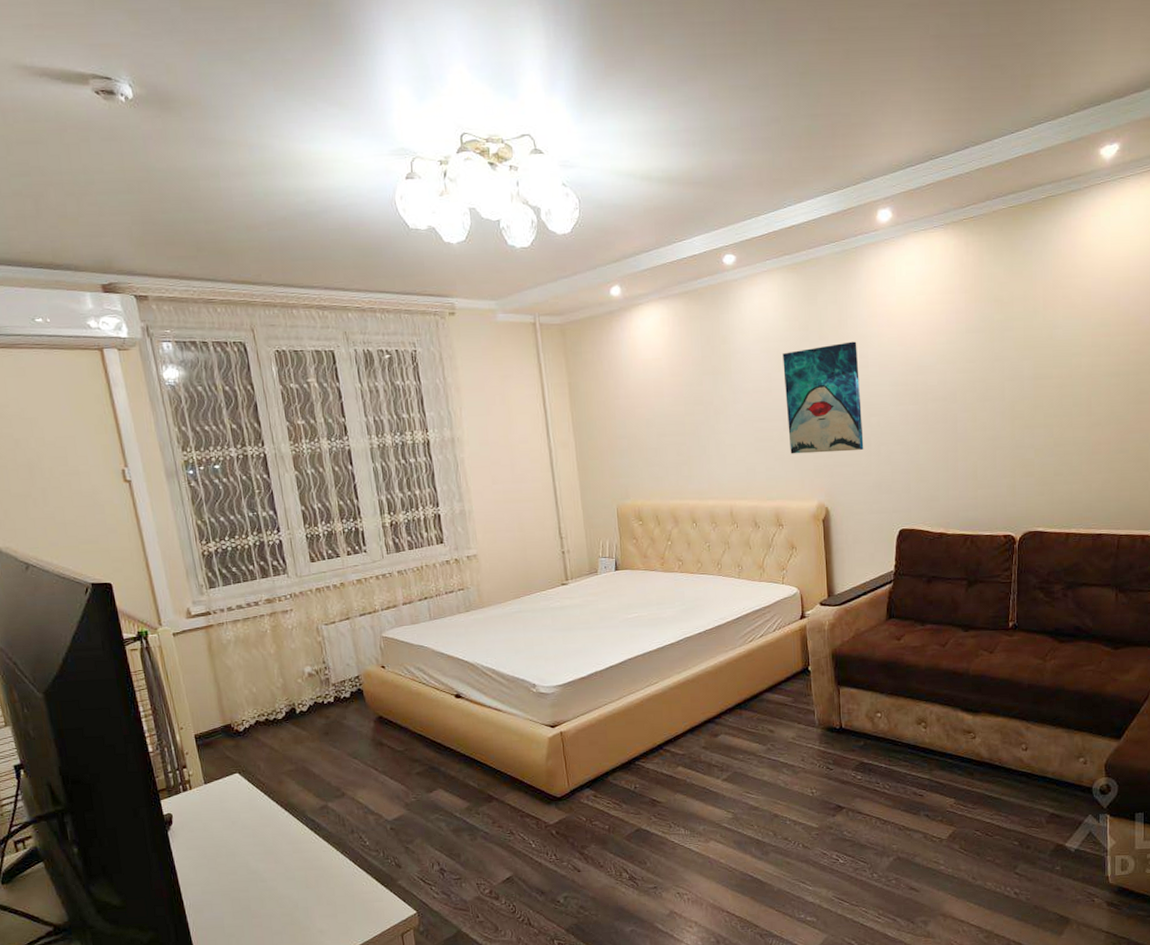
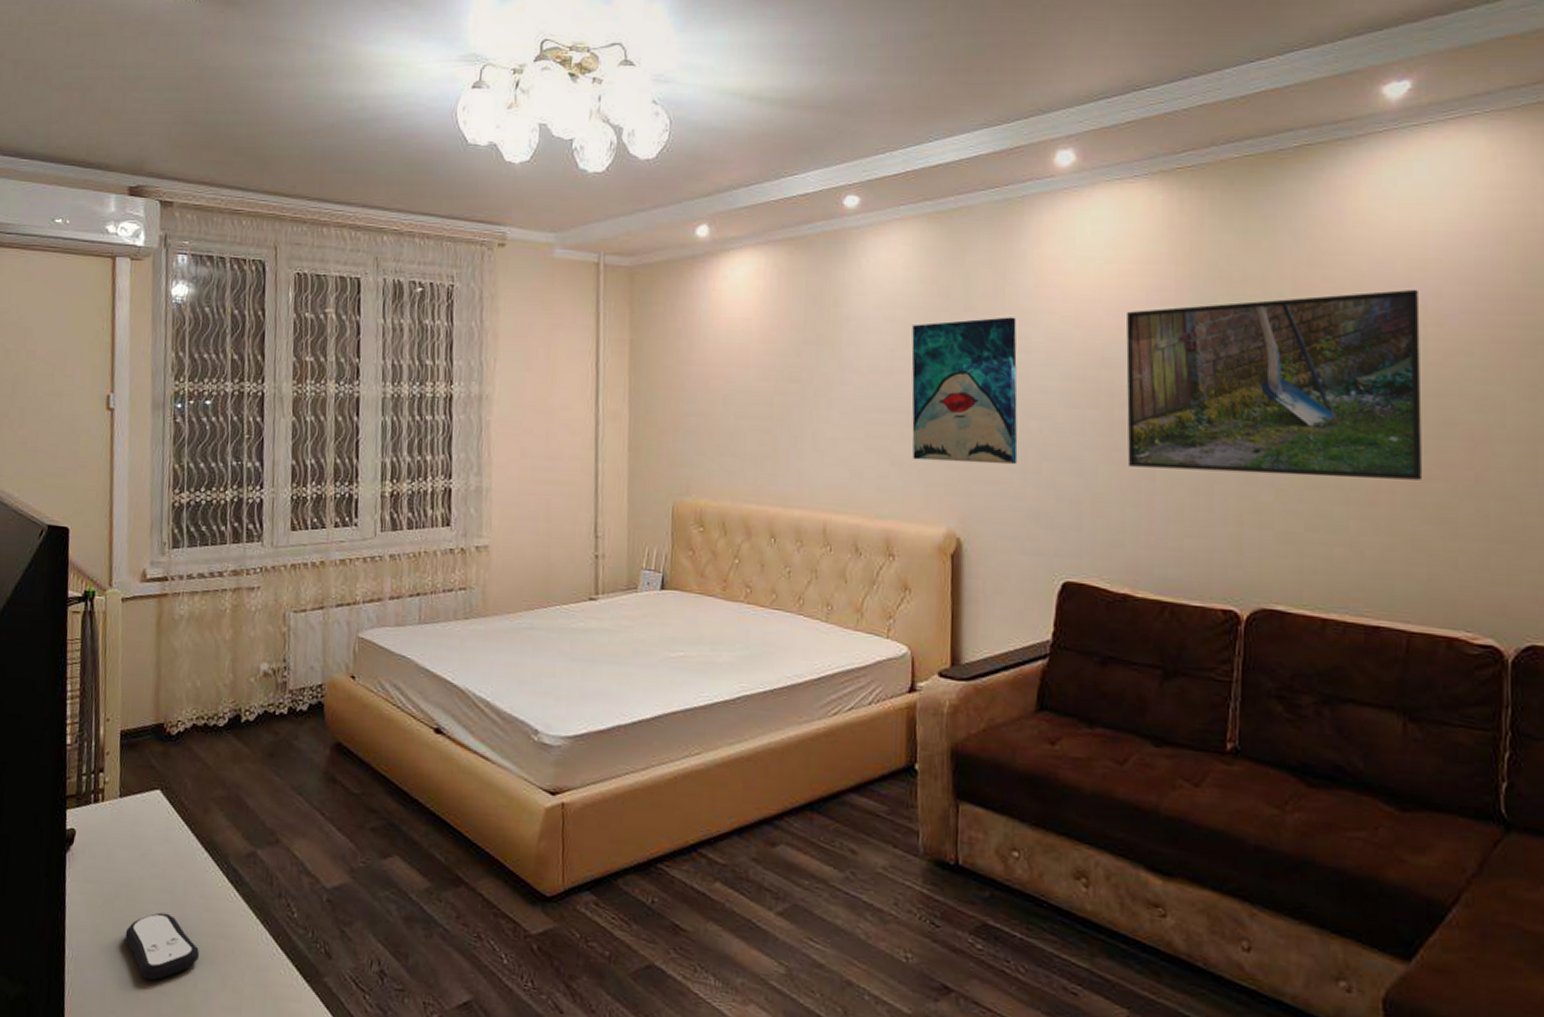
remote control: none [231,860,295,909] -> present [125,912,199,981]
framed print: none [934,299,1126,443] -> present [1126,289,1422,480]

